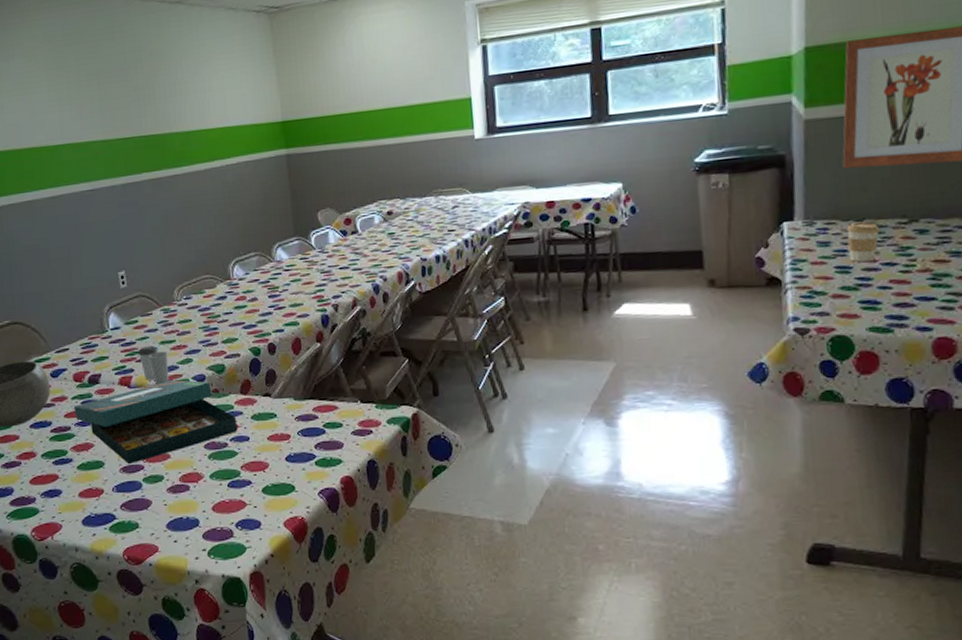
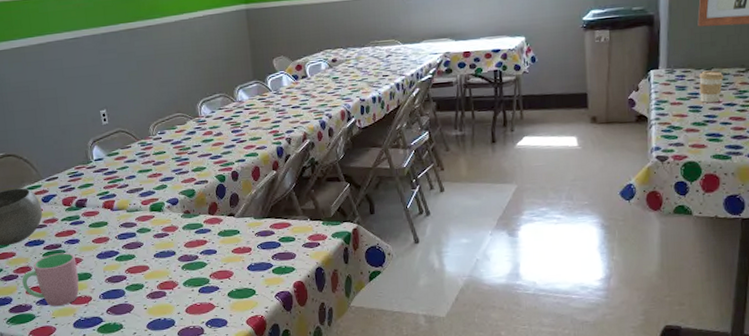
cup: none [25,436,90,500] -> present [22,252,79,307]
board game: present [74,380,238,465] -> none [64,203,207,276]
paper cup: present [137,346,169,384] -> none [119,174,147,207]

